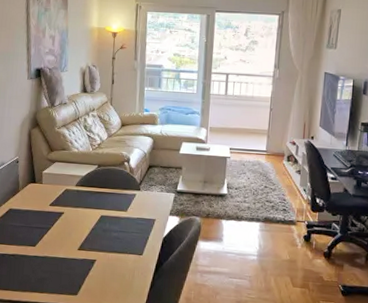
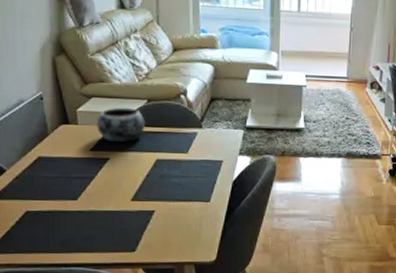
decorative bowl: none [56,170,96,201] -> present [96,107,146,143]

